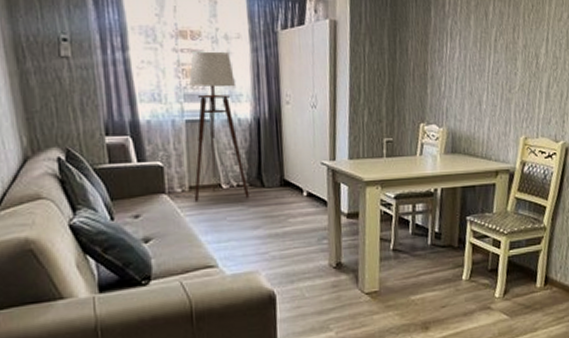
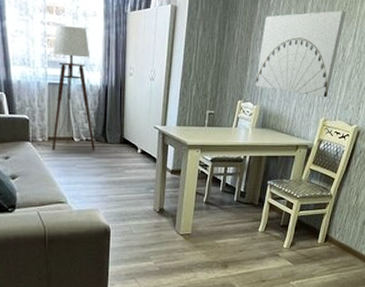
wall art: none [438,14,534,113] -> present [256,10,347,98]

